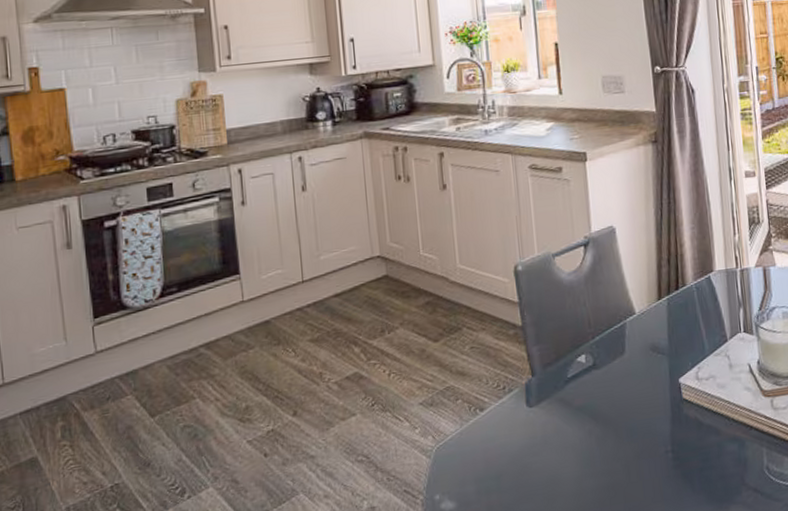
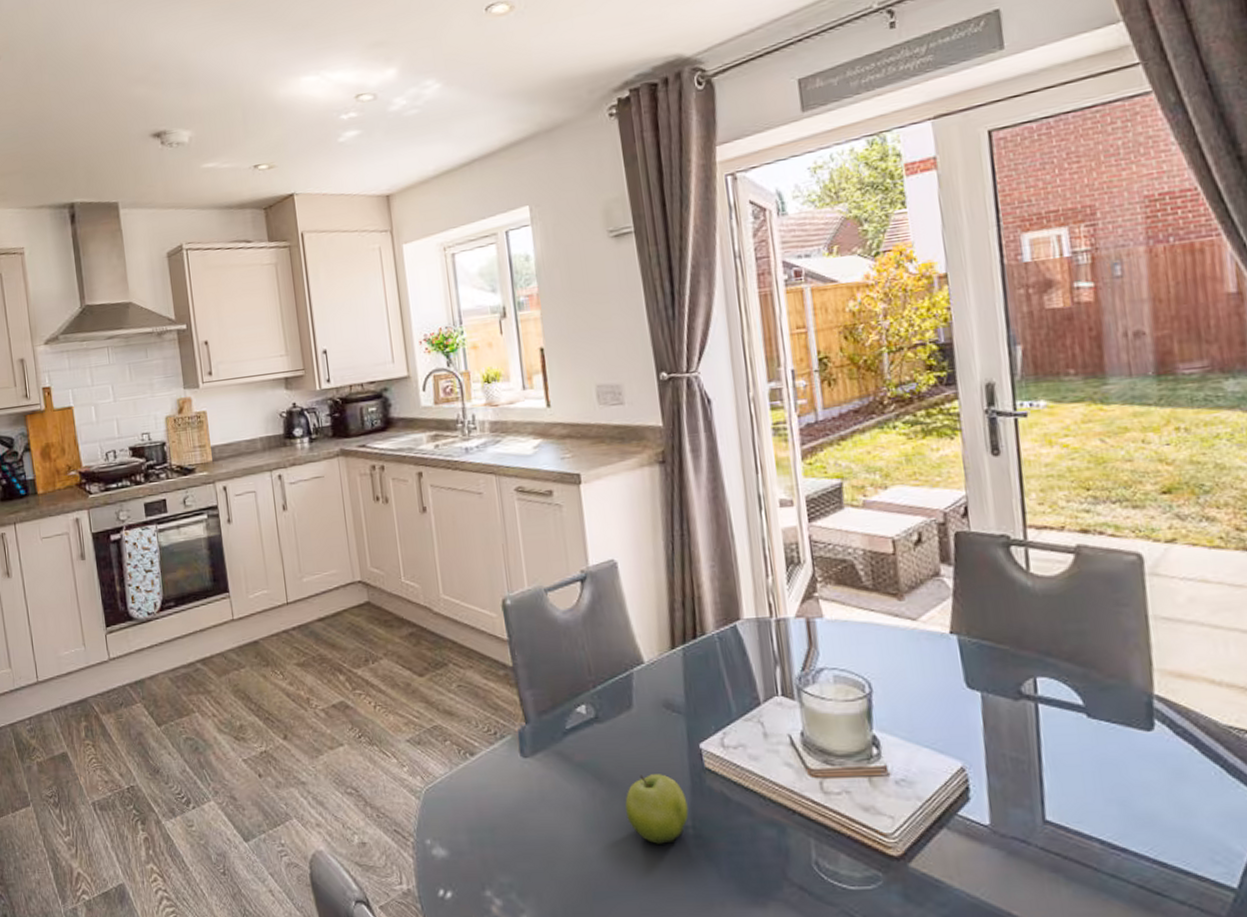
fruit: none [617,408,669,471] -> present [625,774,689,845]

